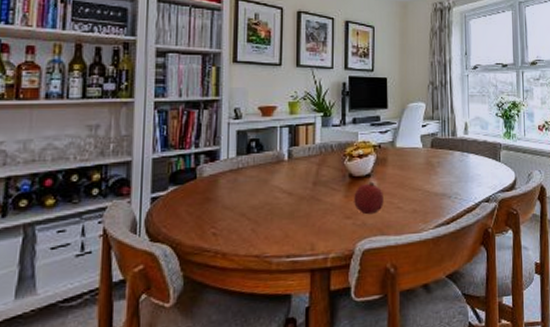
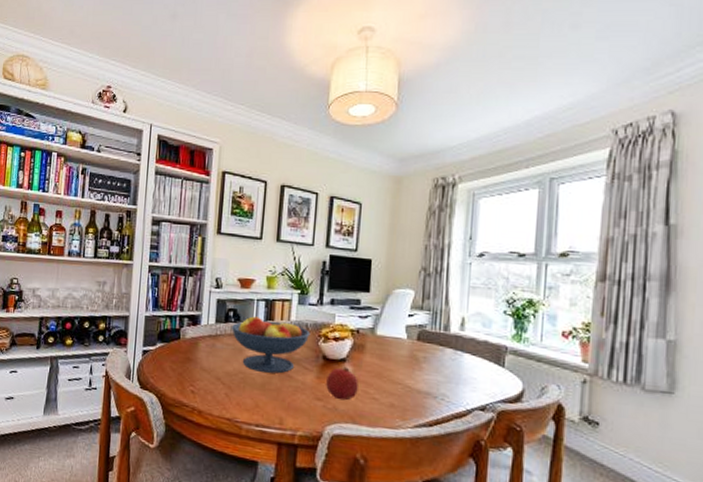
fruit bowl: none [255,144,336,200] -> present [232,316,311,374]

